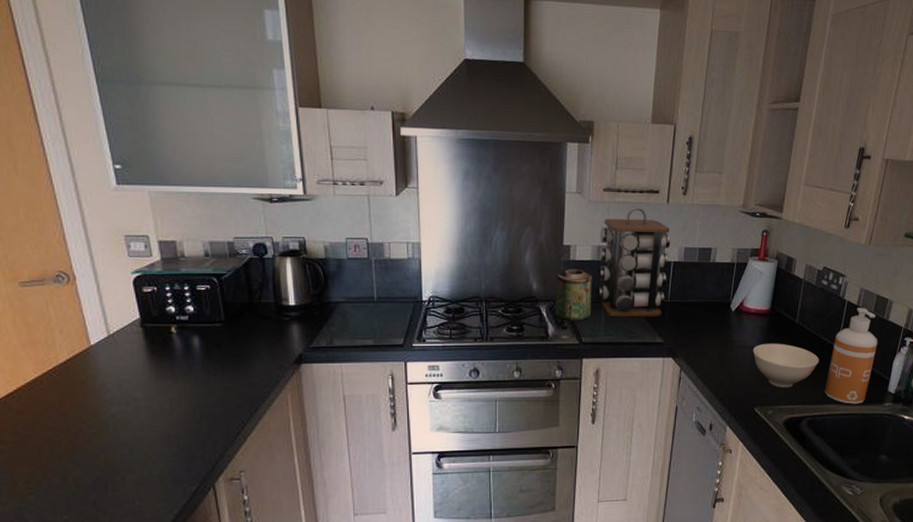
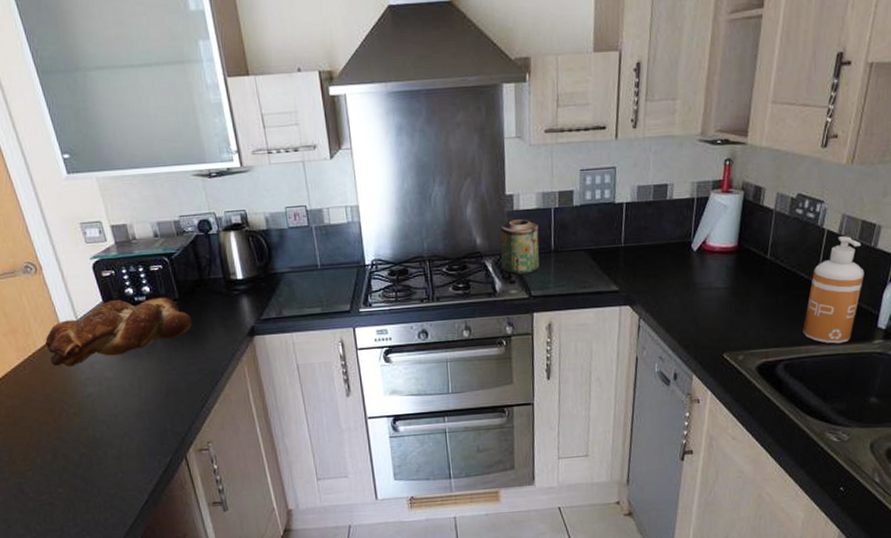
bread loaf: none [69,317,236,384] -> present [45,297,192,367]
spice rack: present [597,207,671,317] -> none [543,146,622,266]
bowl: present [753,343,819,389] -> none [719,282,796,331]

